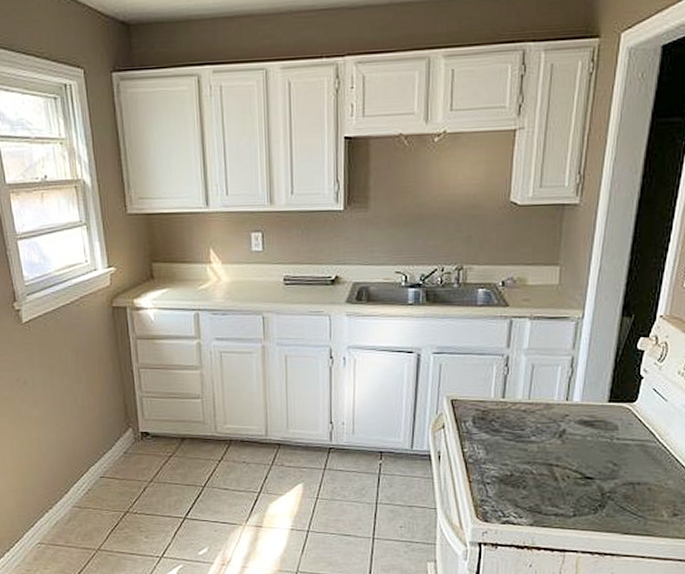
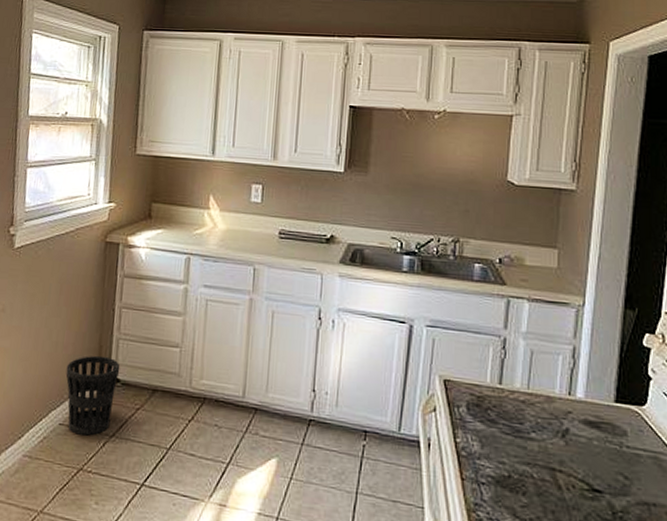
wastebasket: none [97,414,148,484] -> present [66,355,120,436]

